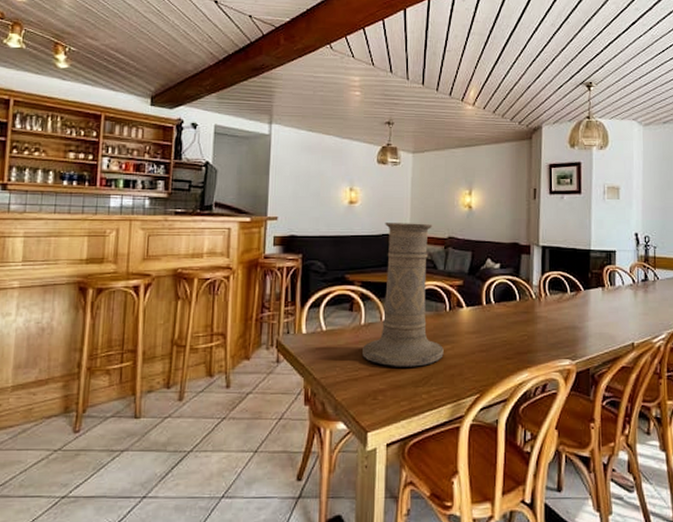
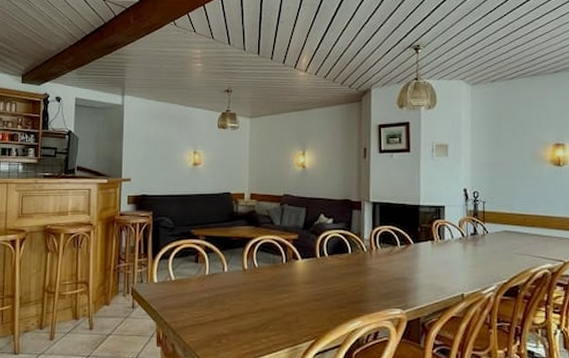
vase: present [363,223,444,367] -> none [207,182,281,314]

